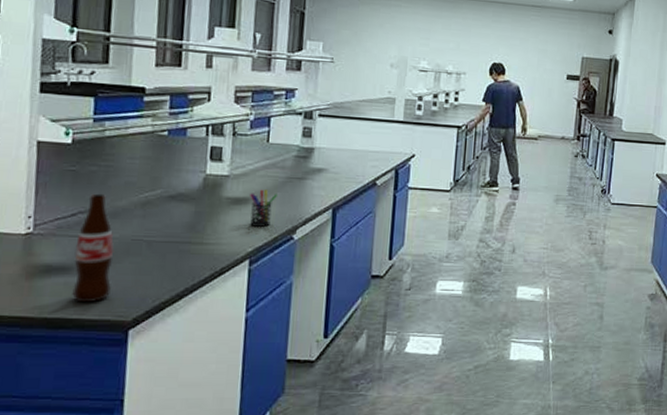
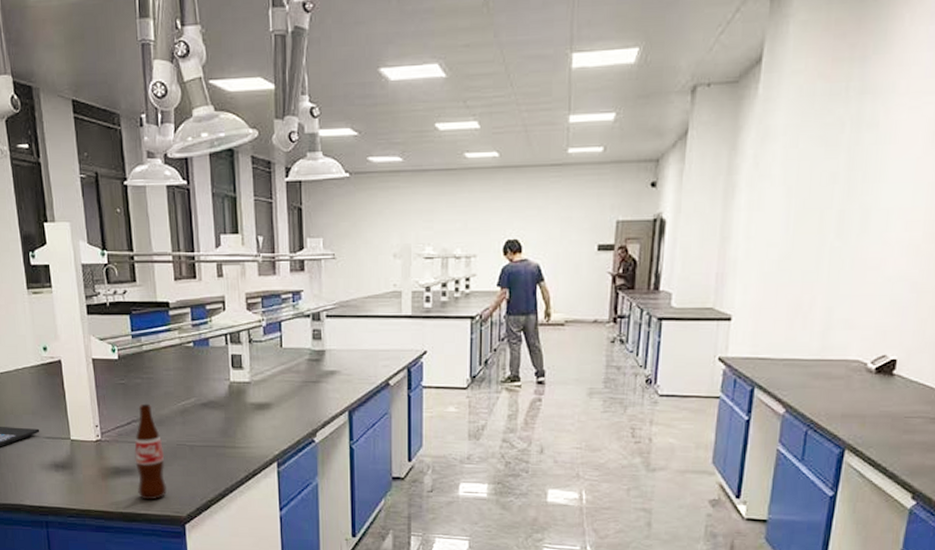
pen holder: present [250,189,277,227] -> none [271,394,295,430]

